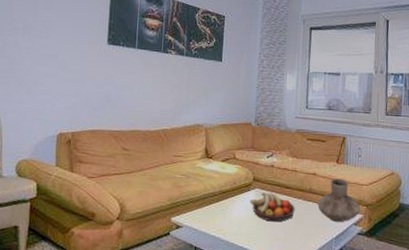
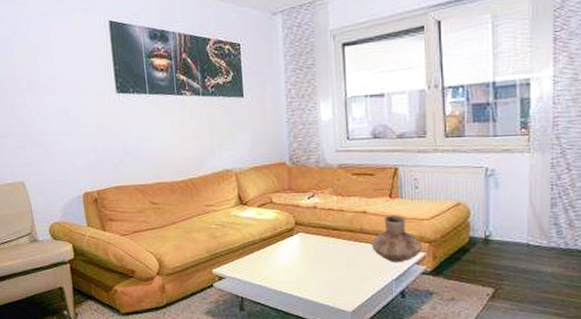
fruit bowl: present [250,192,295,222] -> none [294,236,346,267]

